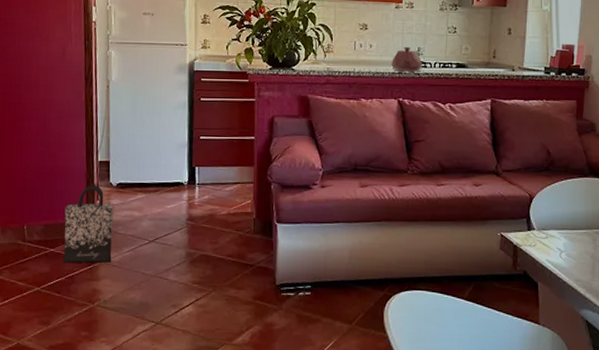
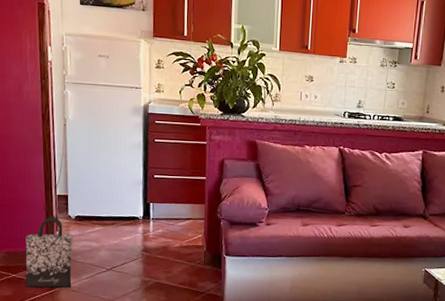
teapot: present [391,47,422,73] -> none [334,99,362,124]

